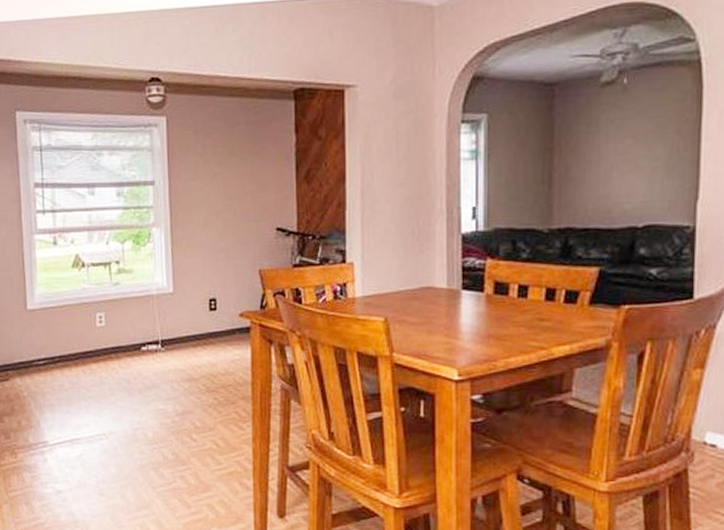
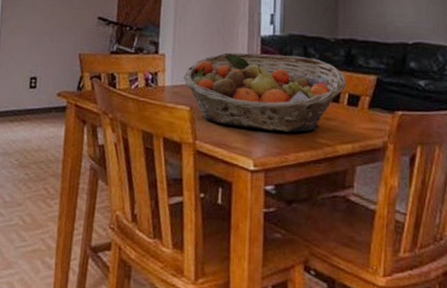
fruit basket: none [374,252,563,338] -> present [182,52,346,133]

